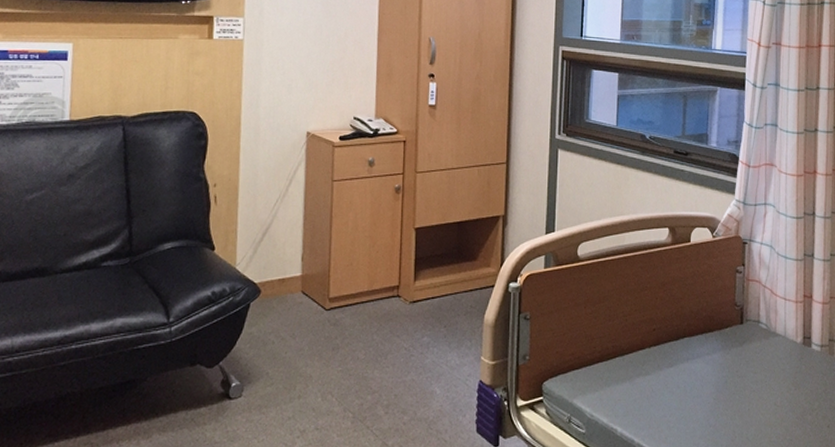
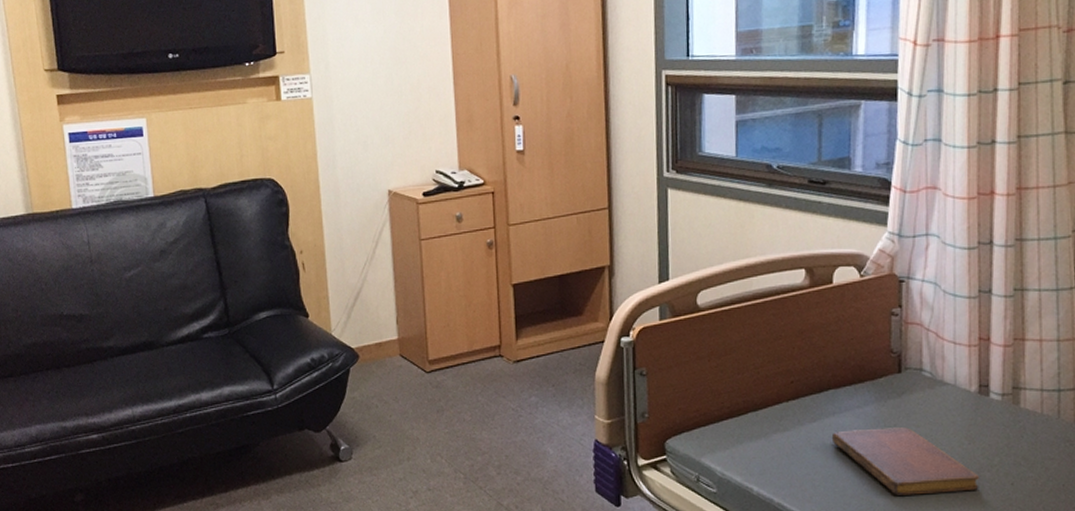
notebook: none [685,374,804,436] -> present [831,427,980,495]

